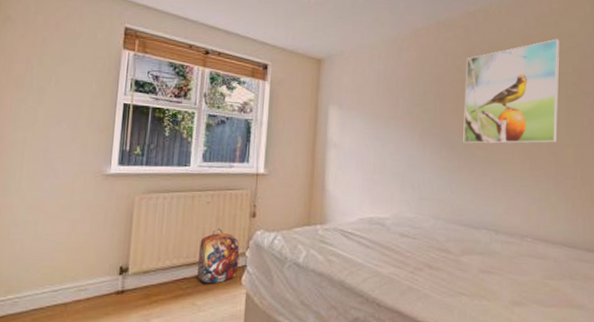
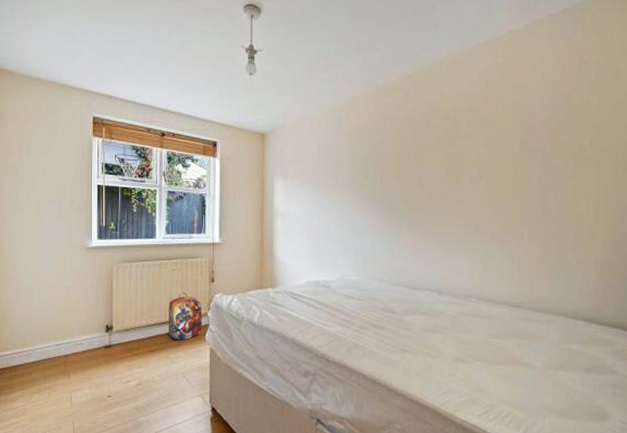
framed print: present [463,39,559,144] -> none [404,95,505,208]

